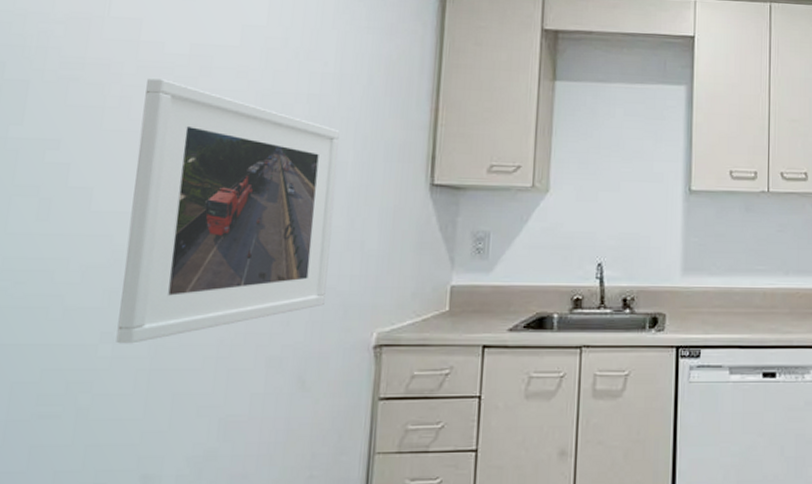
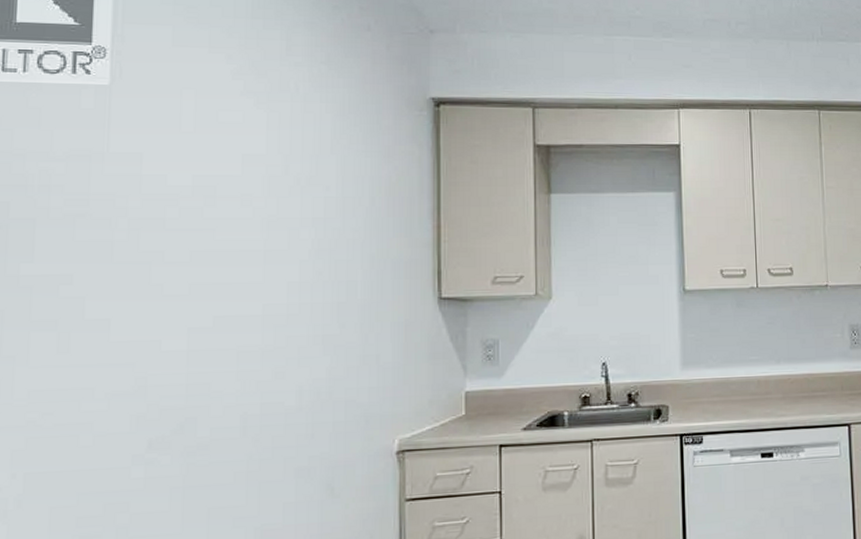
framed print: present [116,77,340,344] -> none [148,210,348,465]

